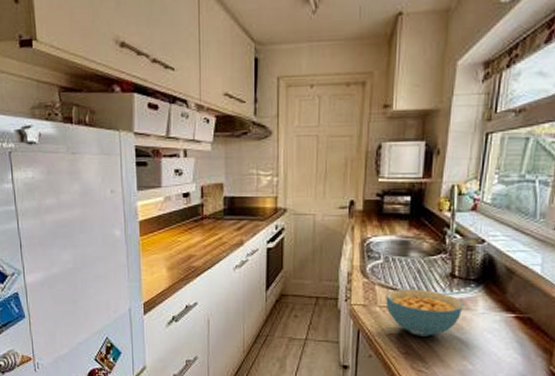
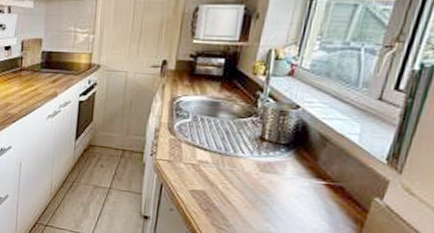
cereal bowl: present [385,289,464,337] -> none [190,148,271,196]

